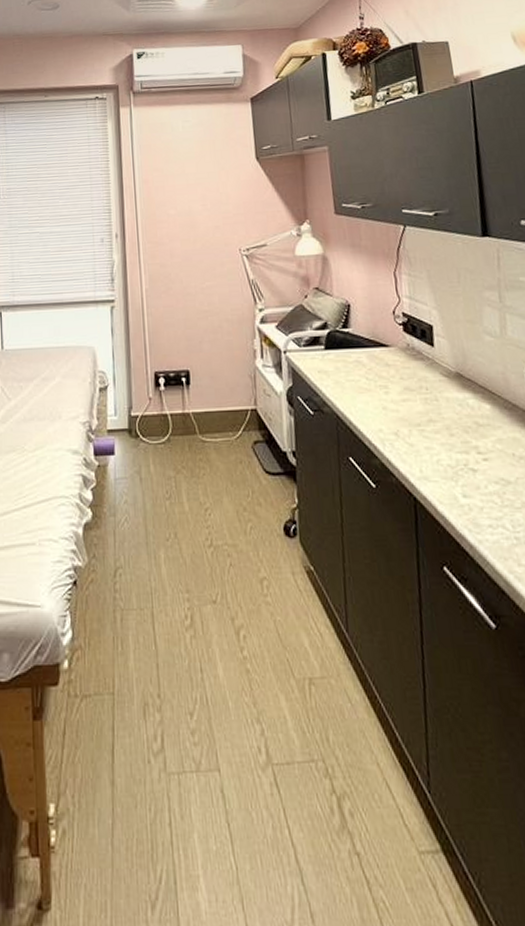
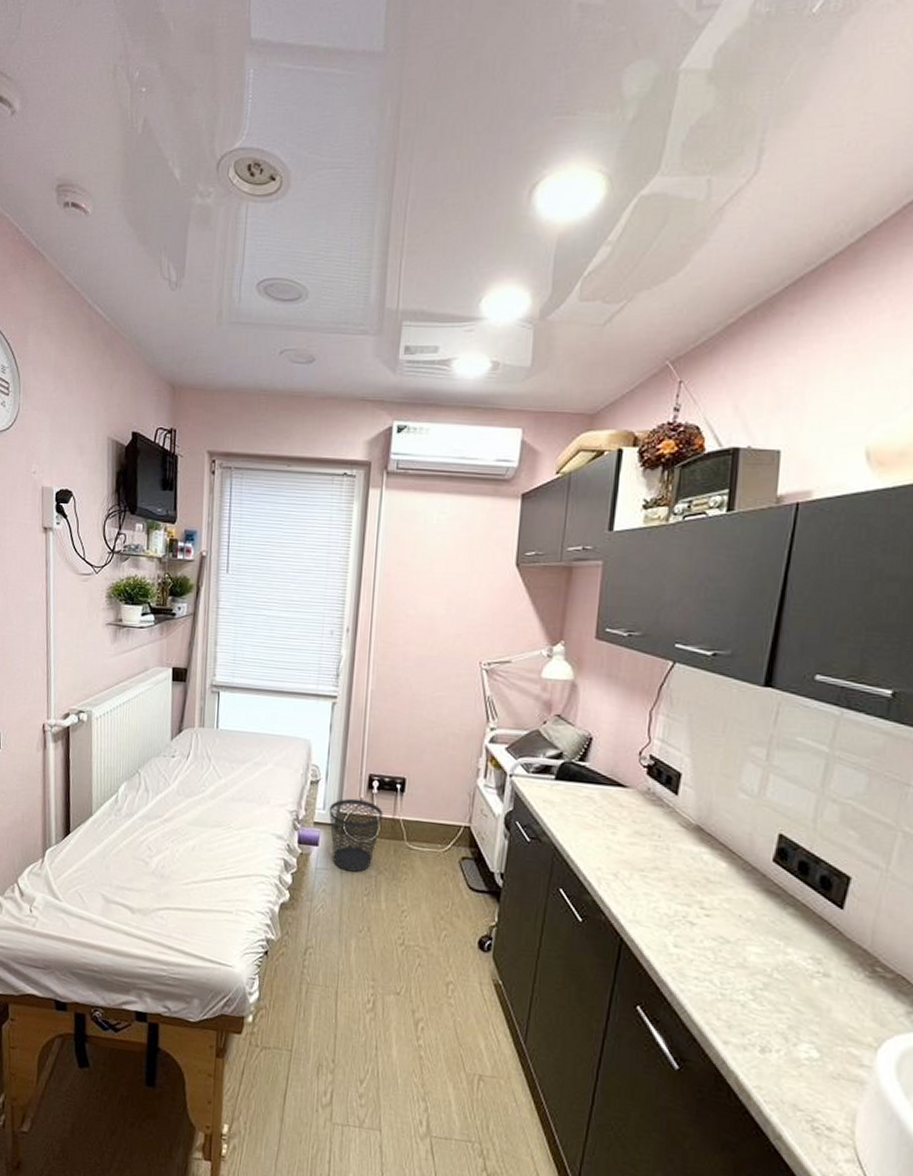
wastebasket: none [120,399,173,476] -> present [328,798,383,872]

